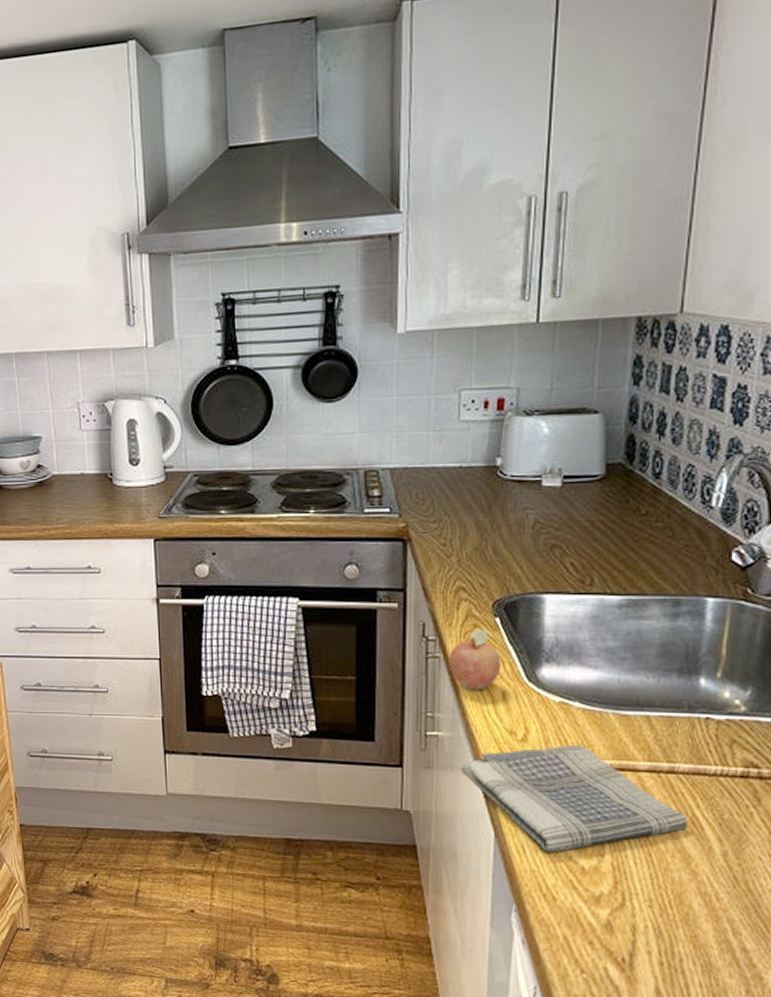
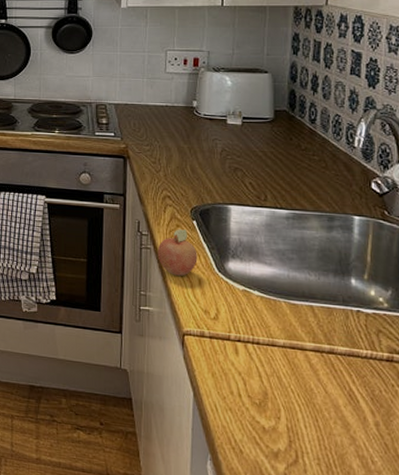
dish towel: present [461,744,688,852] -> none [167,324,347,412]

